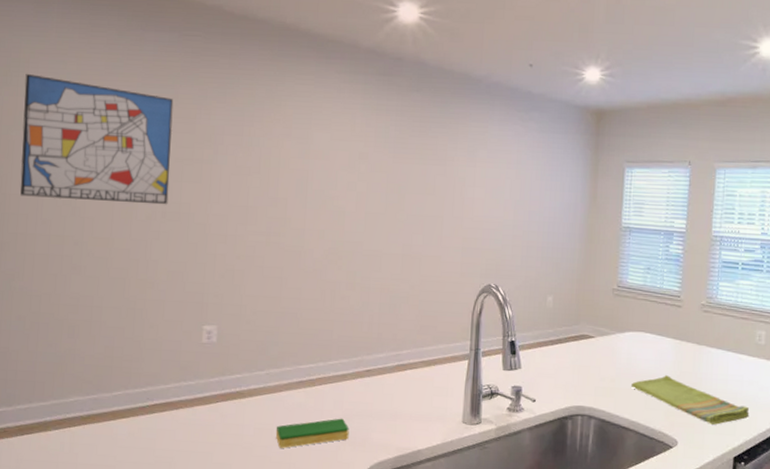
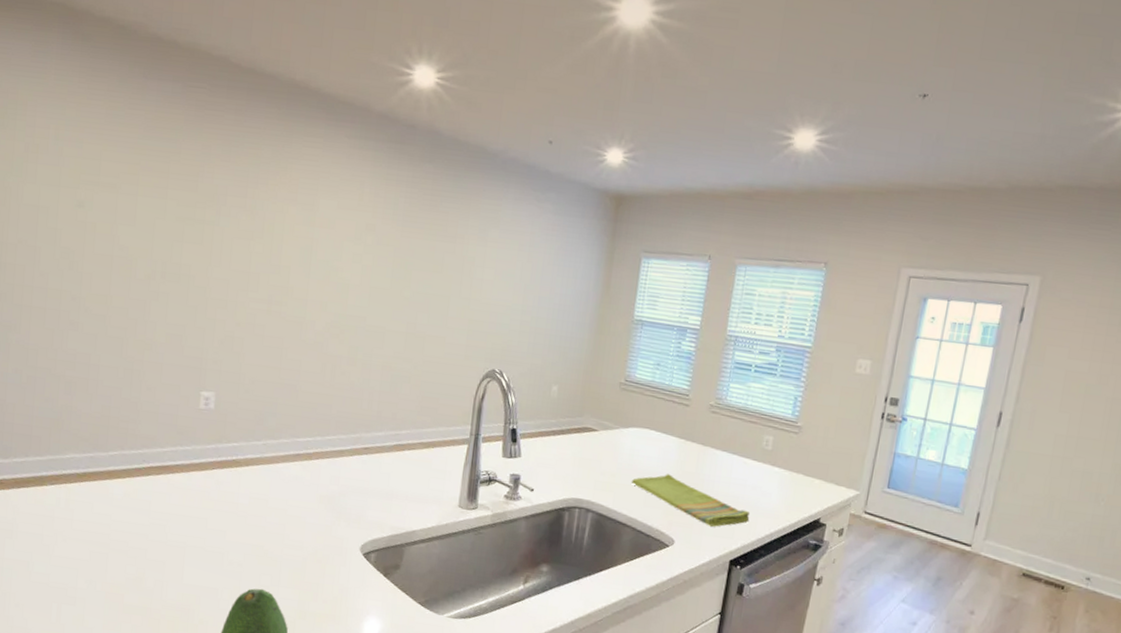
wall art: present [20,73,174,205] -> none [17,116,176,265]
dish sponge: present [275,418,349,448] -> none [270,493,345,520]

